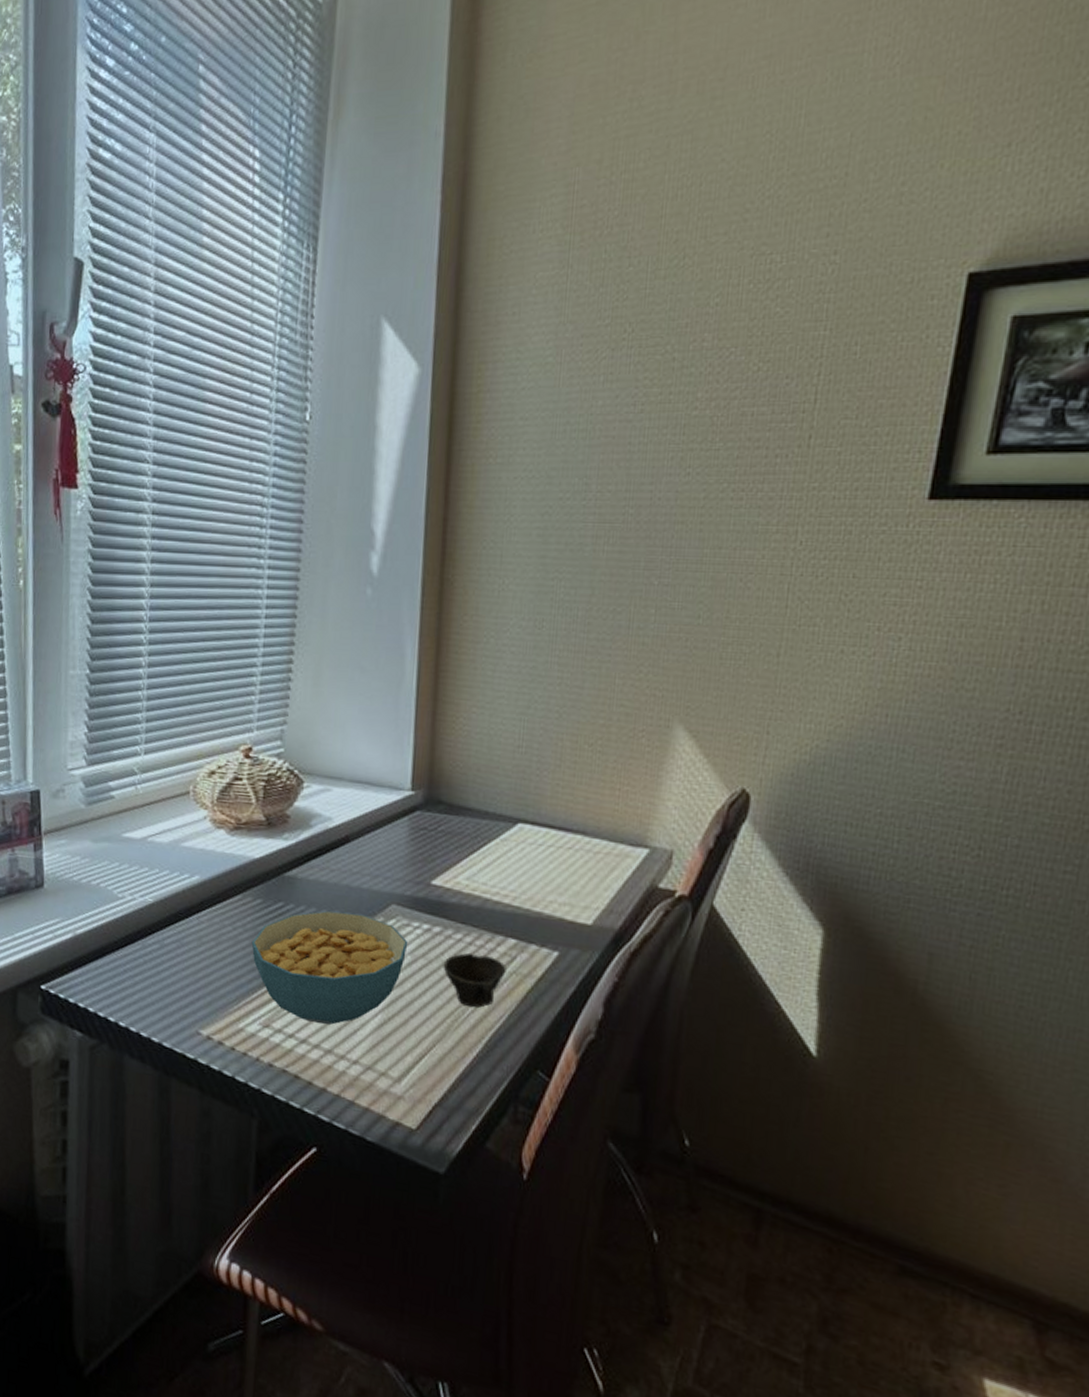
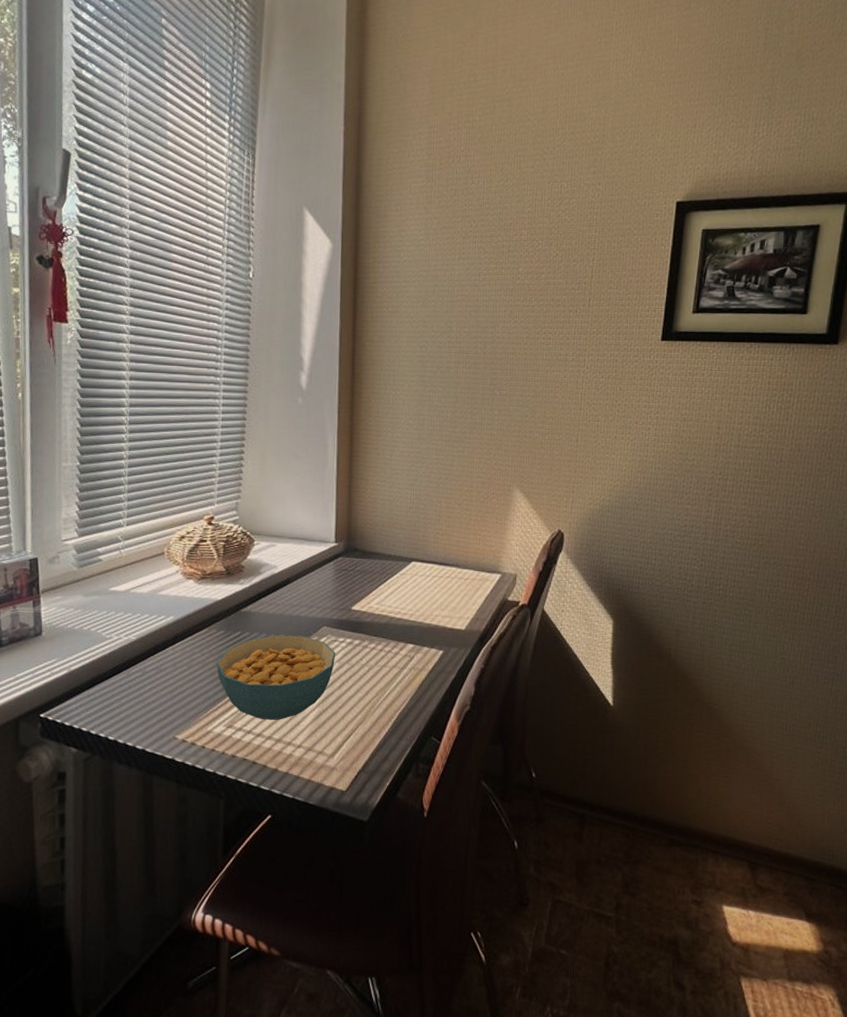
cup: present [443,952,507,1008] -> none [362,657,407,697]

